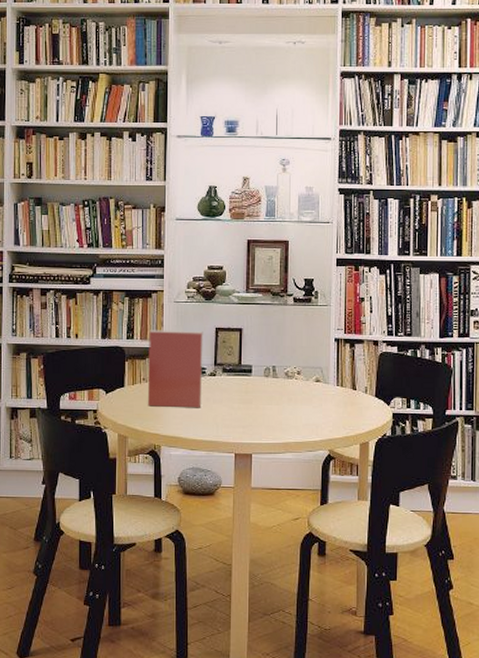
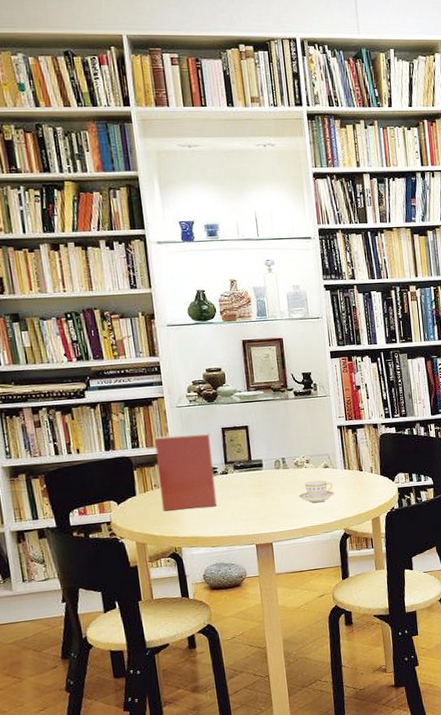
teacup: none [285,393,324,418] -> present [298,480,335,503]

